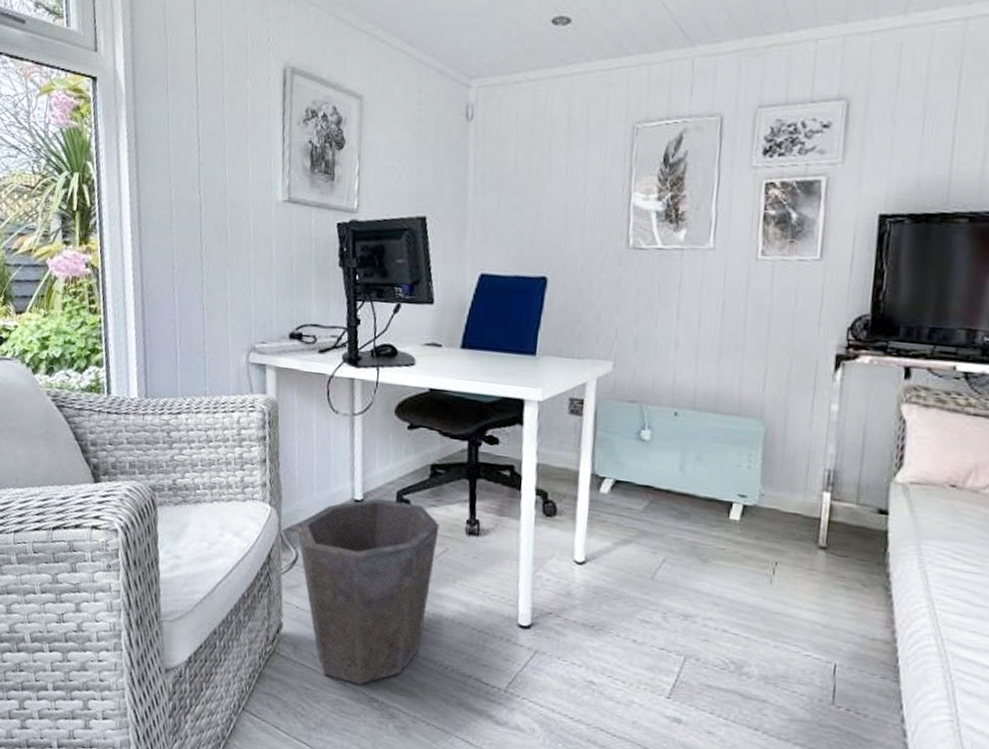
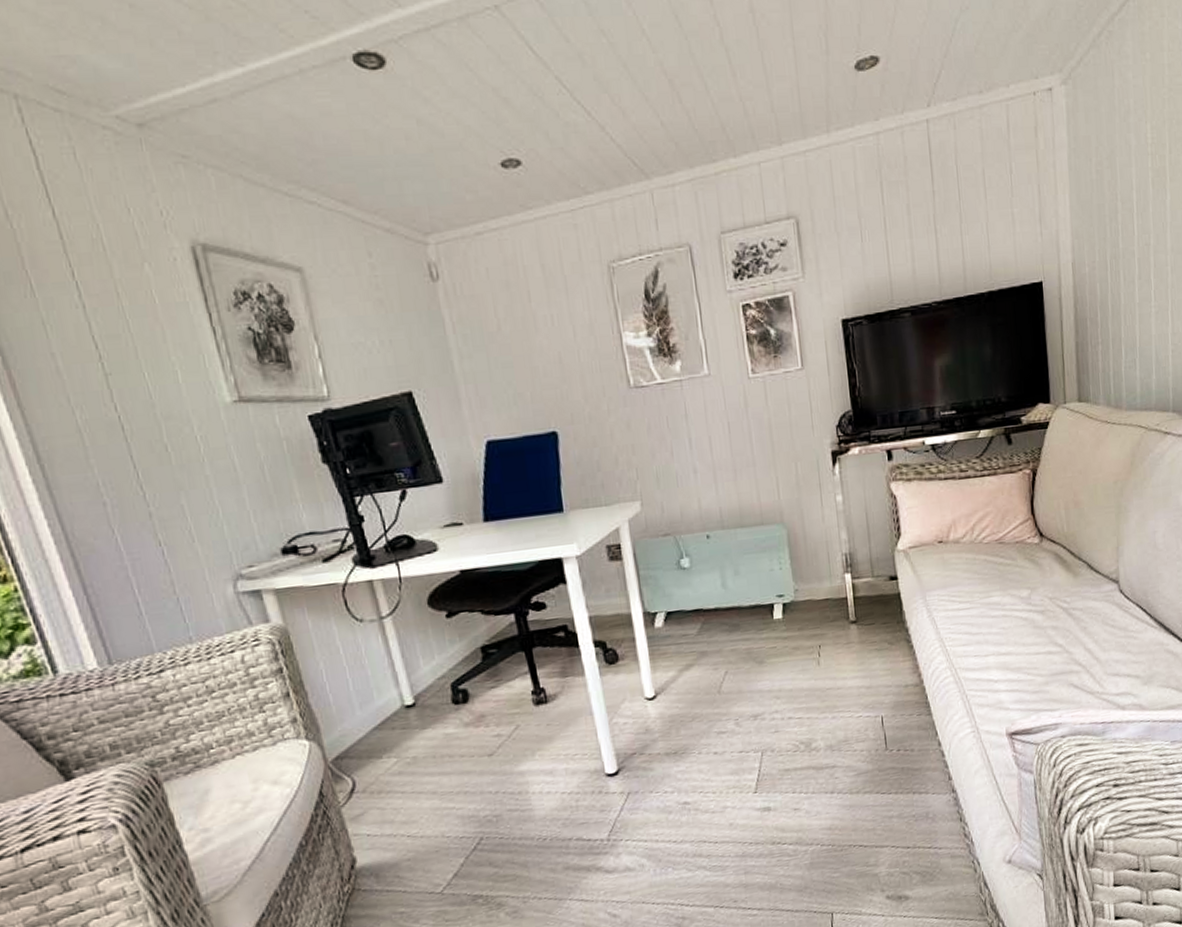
waste bin: present [296,498,440,685] -> none [344,690,514,892]

